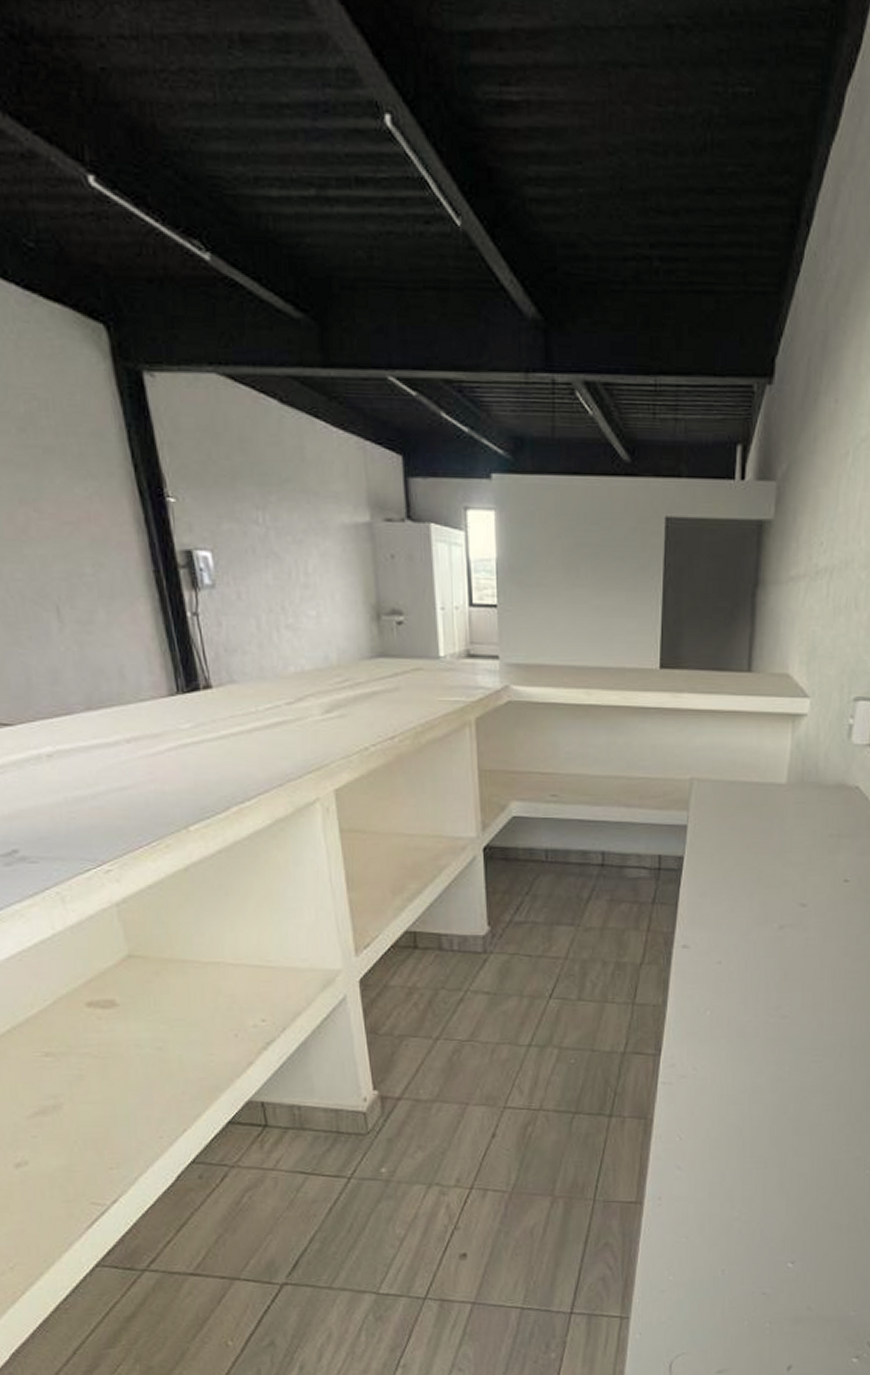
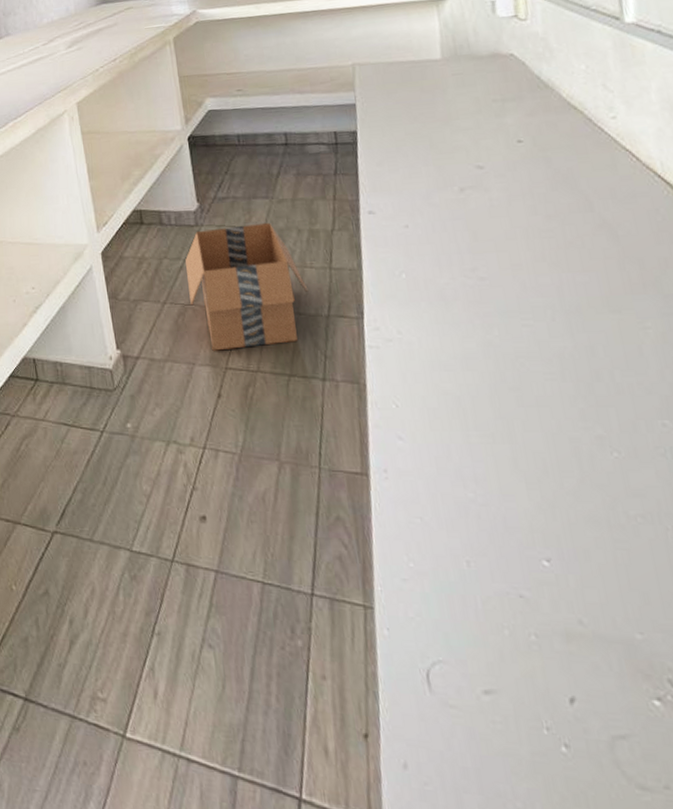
cardboard box: none [466,952,606,1090] -> present [185,222,308,351]

